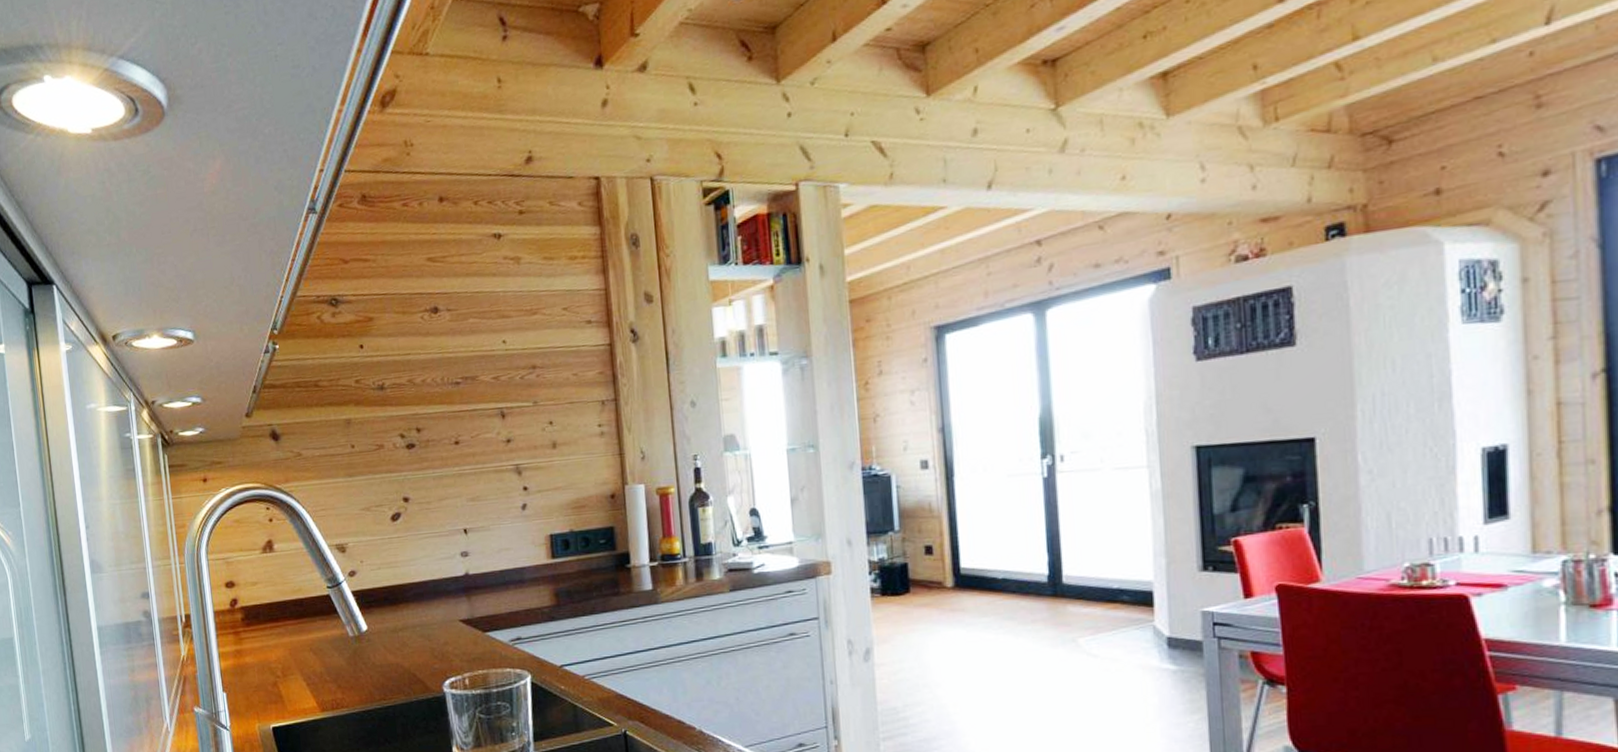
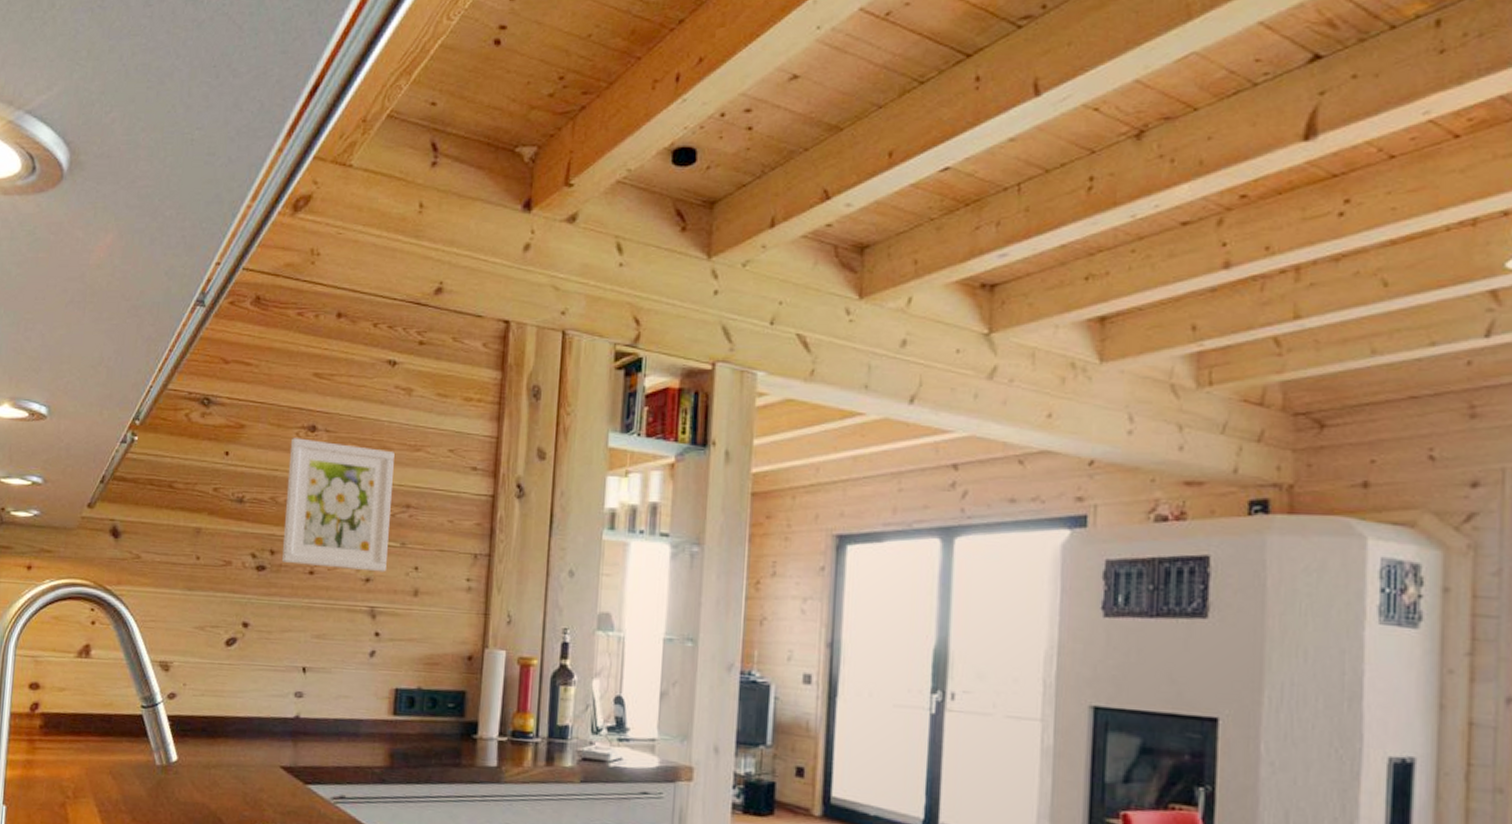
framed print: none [417,318,524,438] -> present [282,438,395,572]

